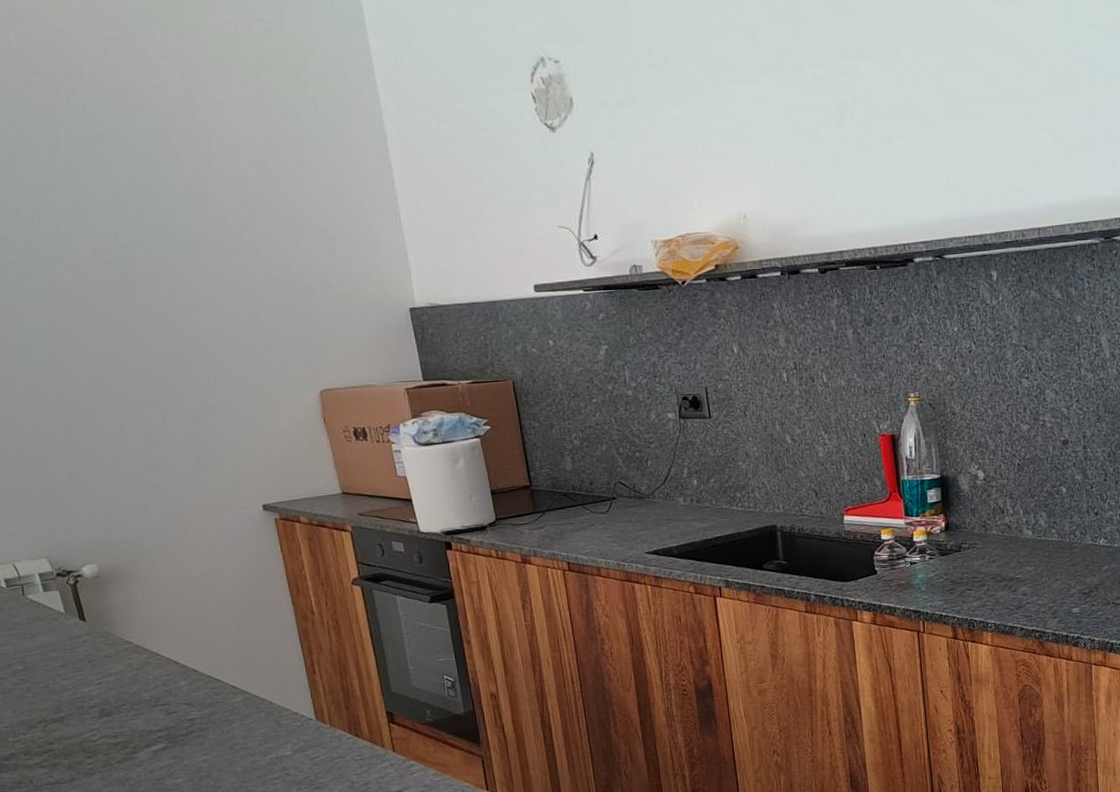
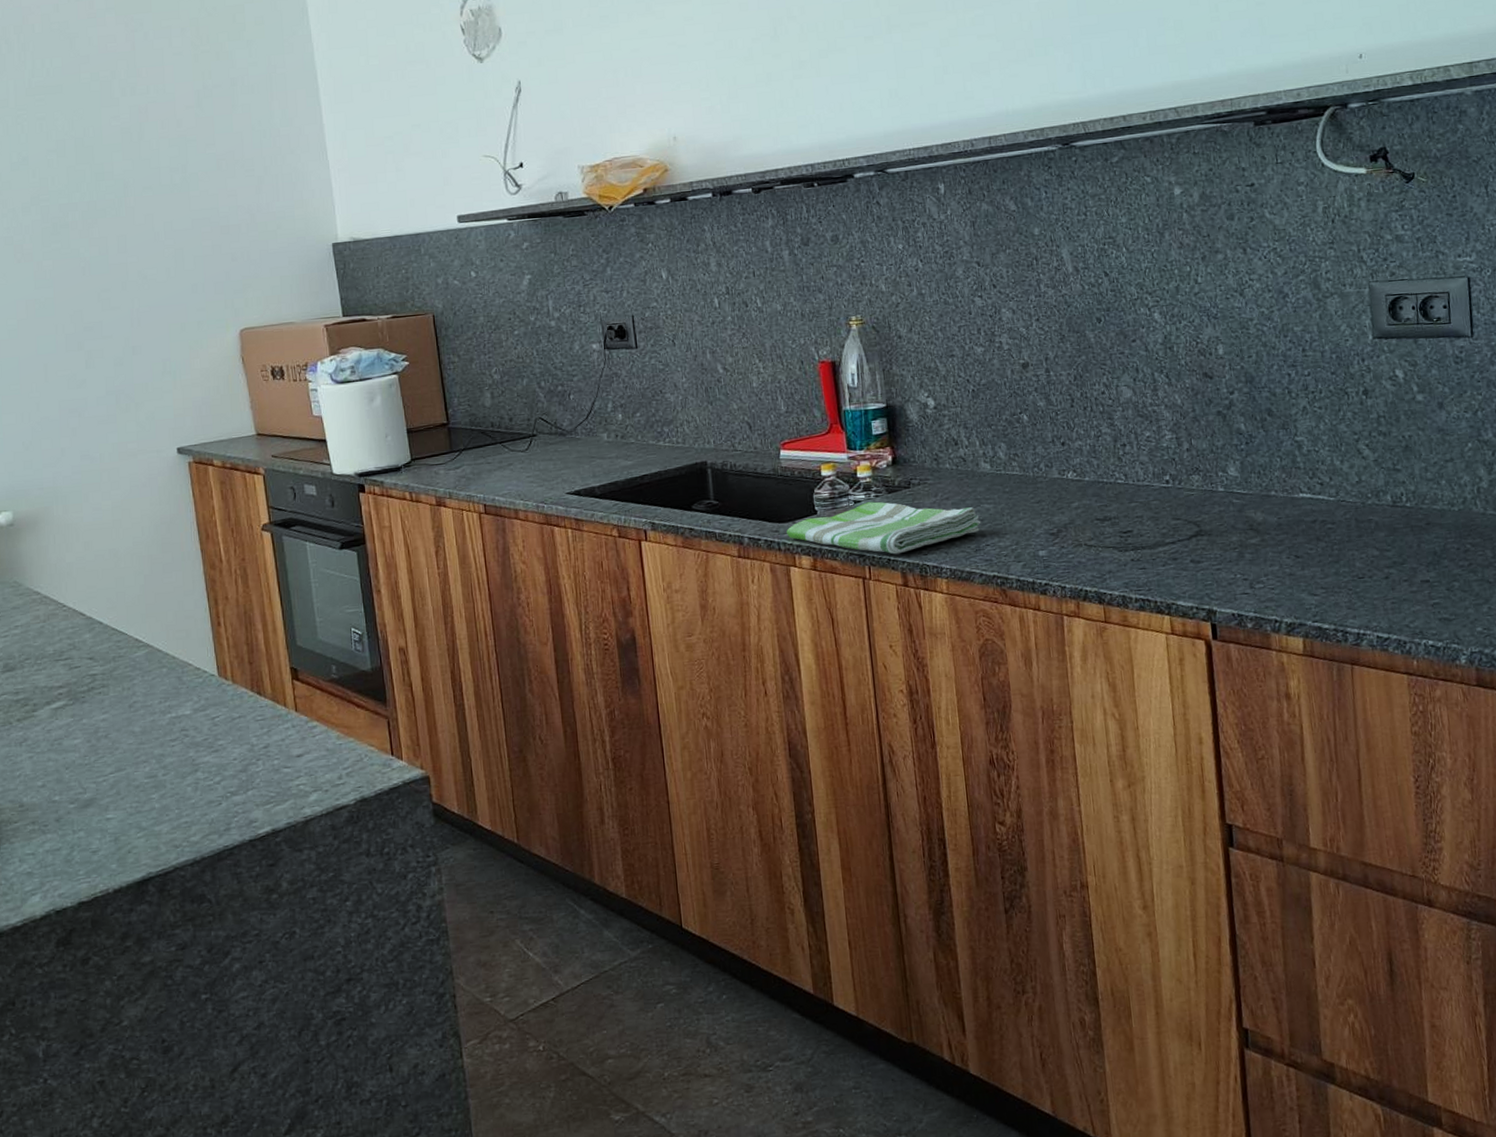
dish towel: none [849,563,1023,611] -> present [786,501,981,555]

